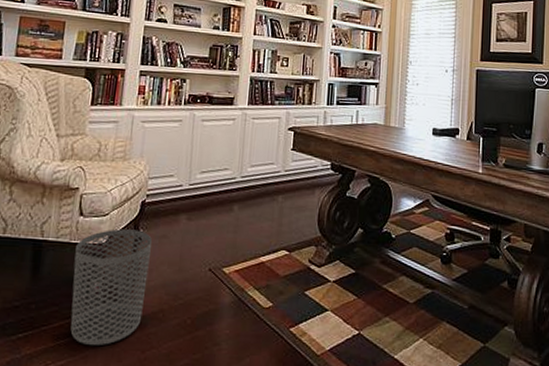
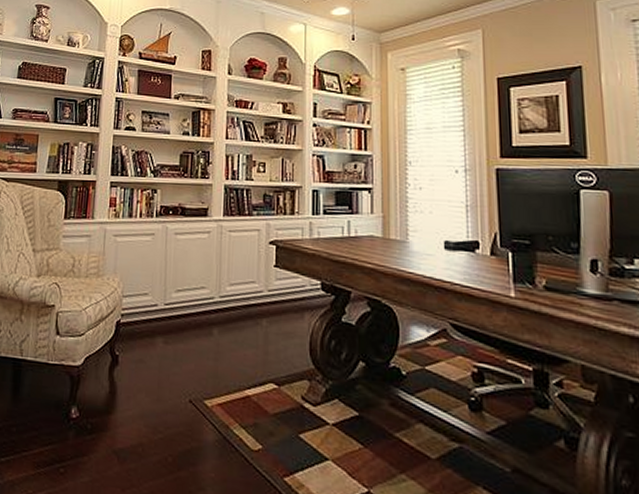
waste bin: present [70,229,152,345] -> none [50,350,128,478]

